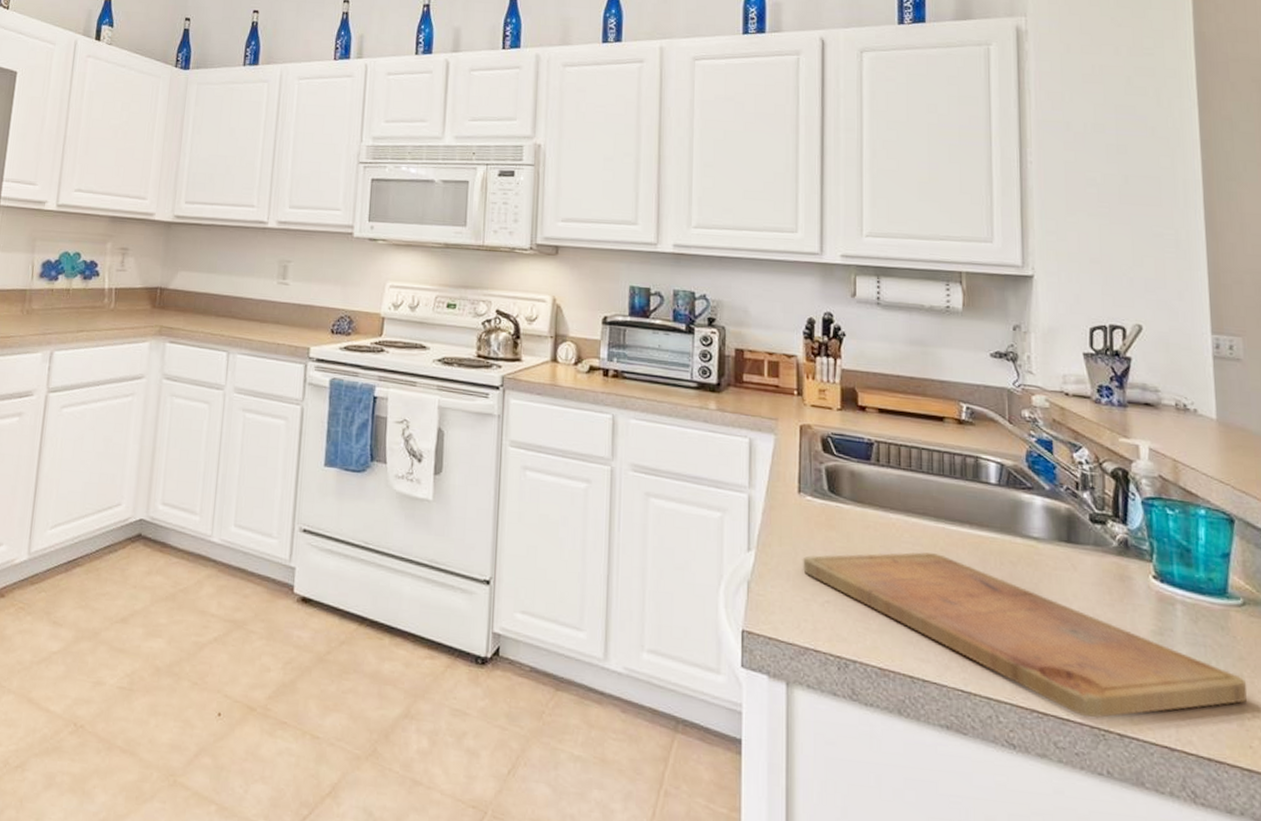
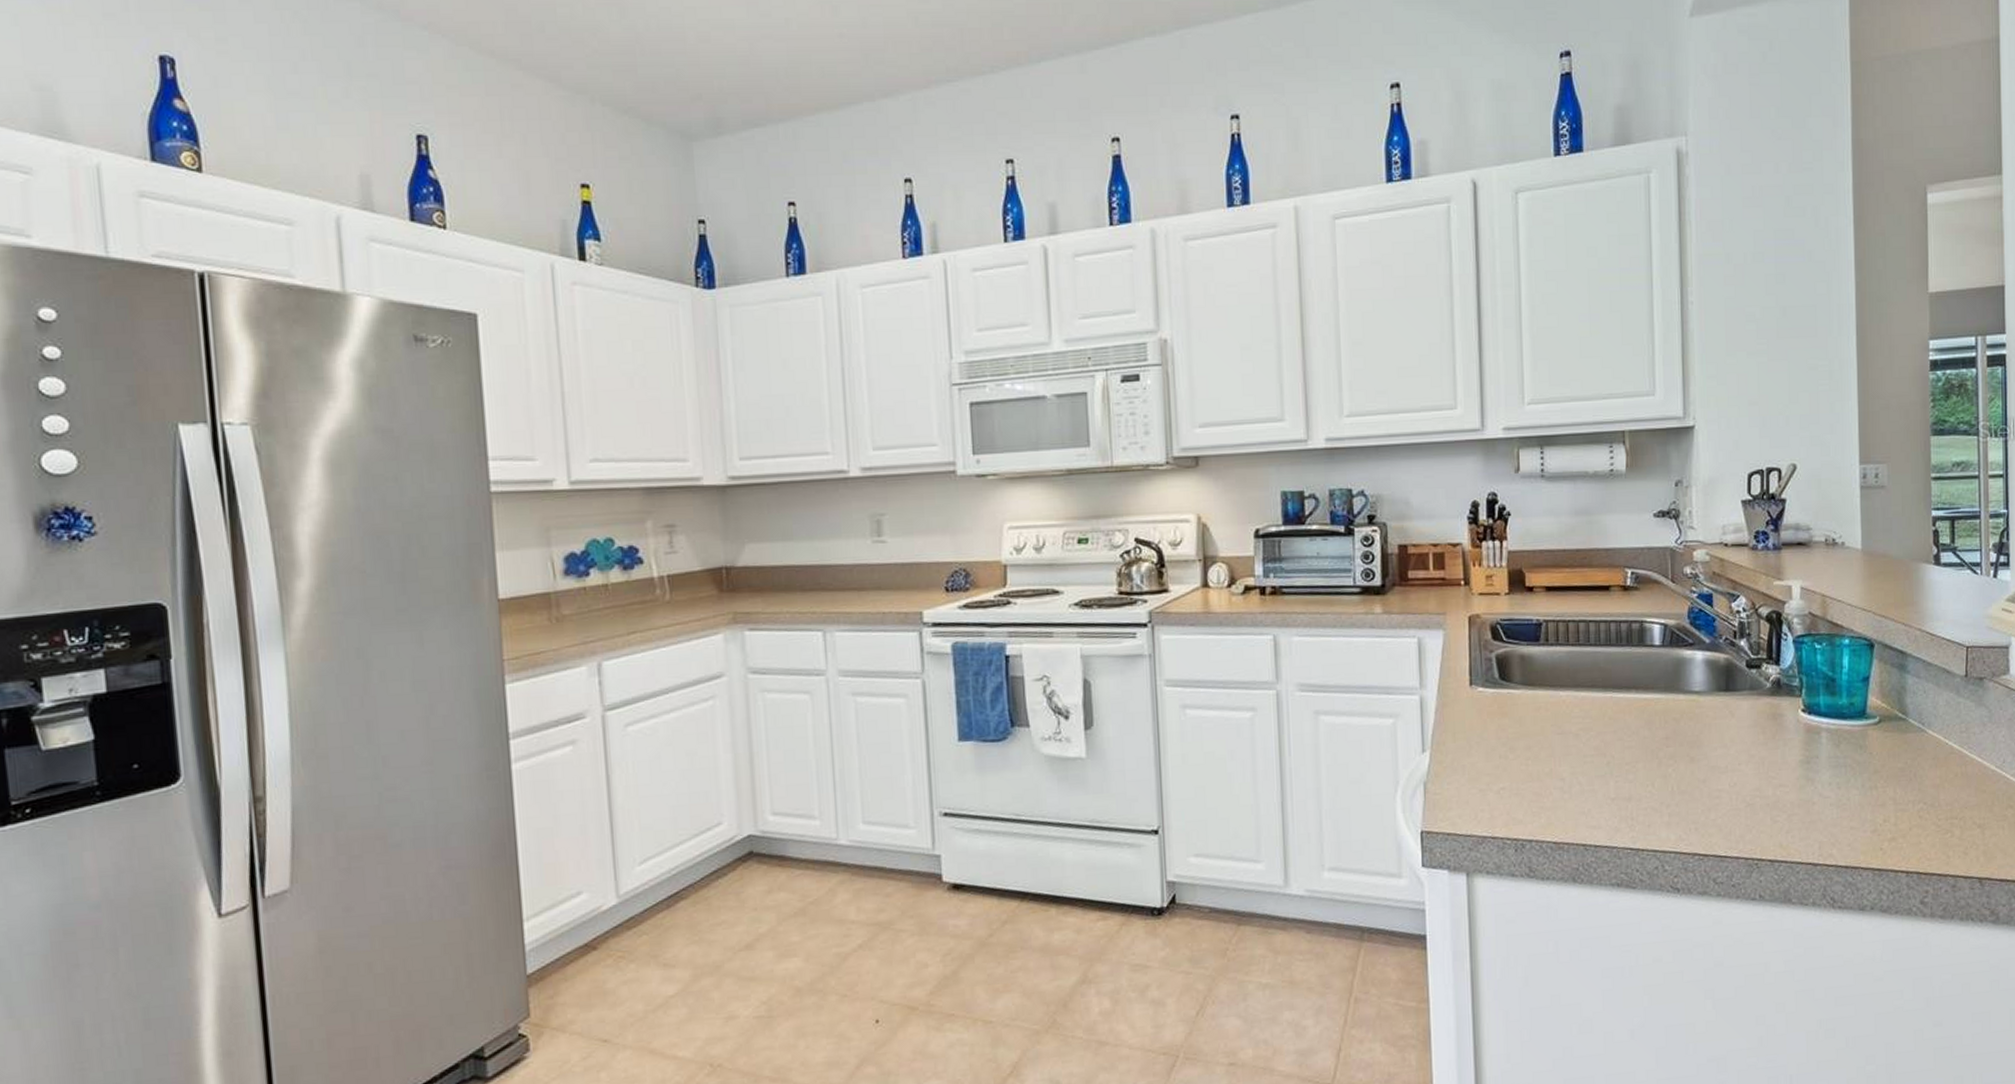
cutting board: present [802,552,1248,718] -> none [1476,723,1880,851]

